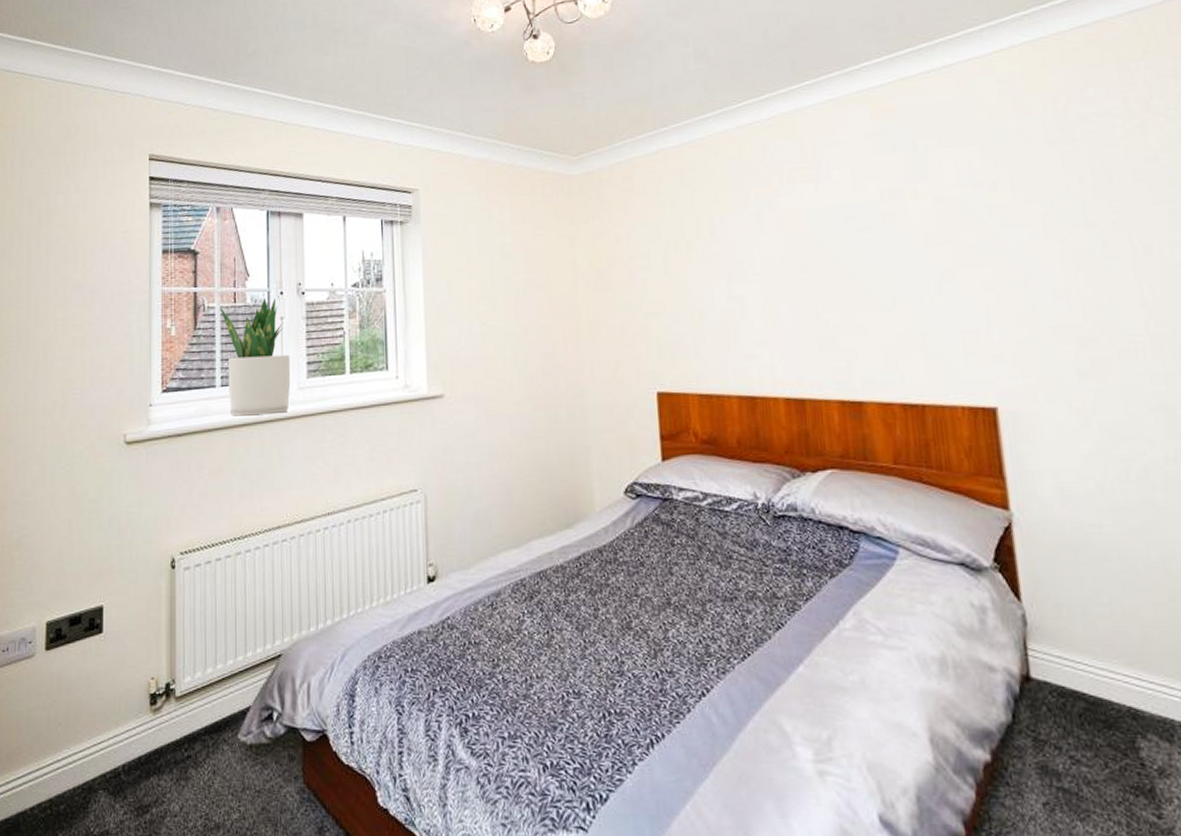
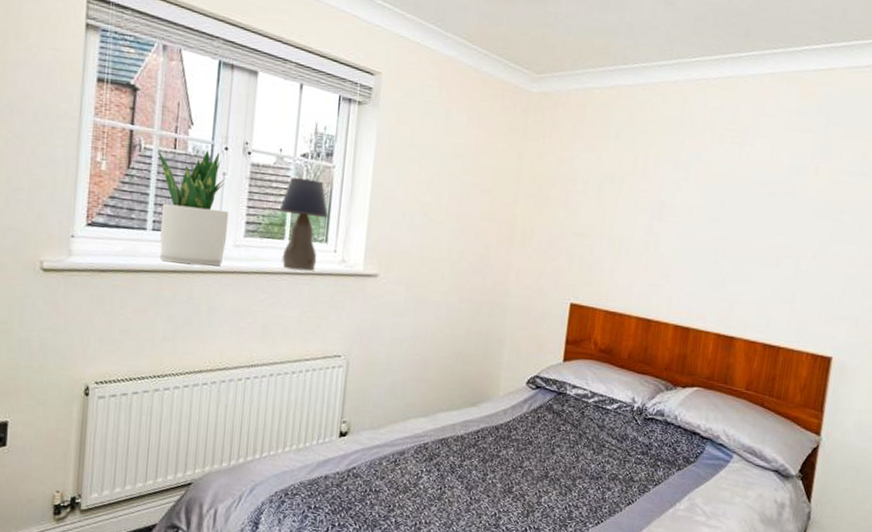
table lamp: none [337,306,387,404] -> present [279,177,329,272]

